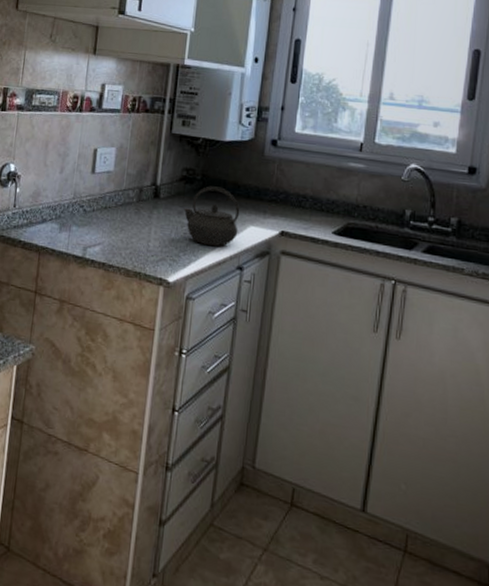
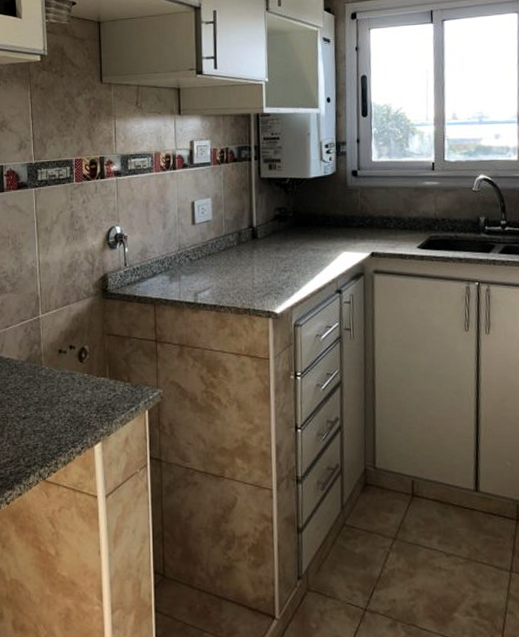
kettle: present [184,186,240,247] -> none [282,220,333,276]

